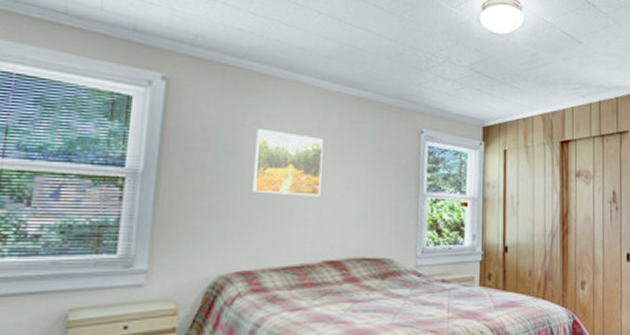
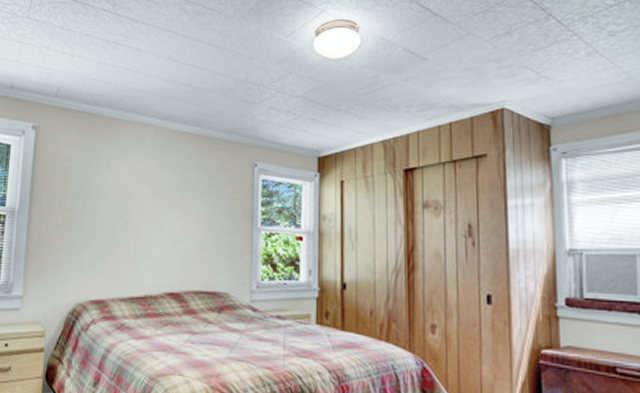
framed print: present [252,128,323,197] -> none [104,168,164,231]

